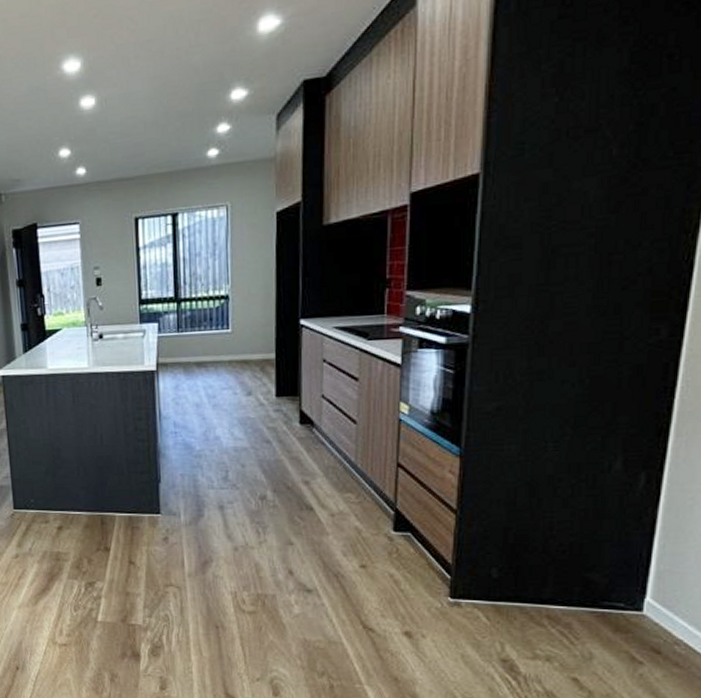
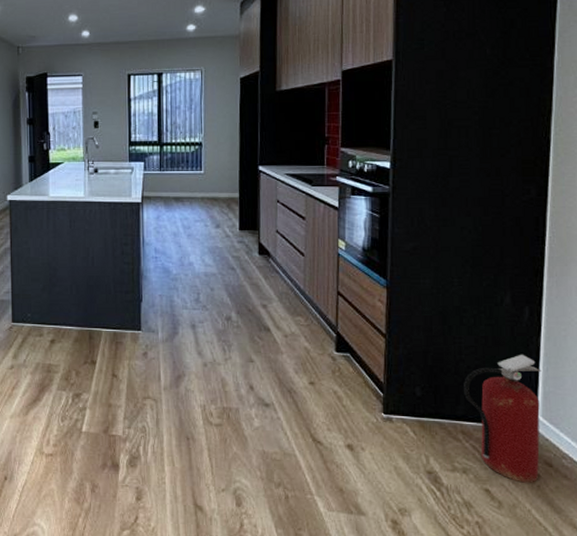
fire extinguisher: none [553,528,656,672] -> present [464,354,541,483]

